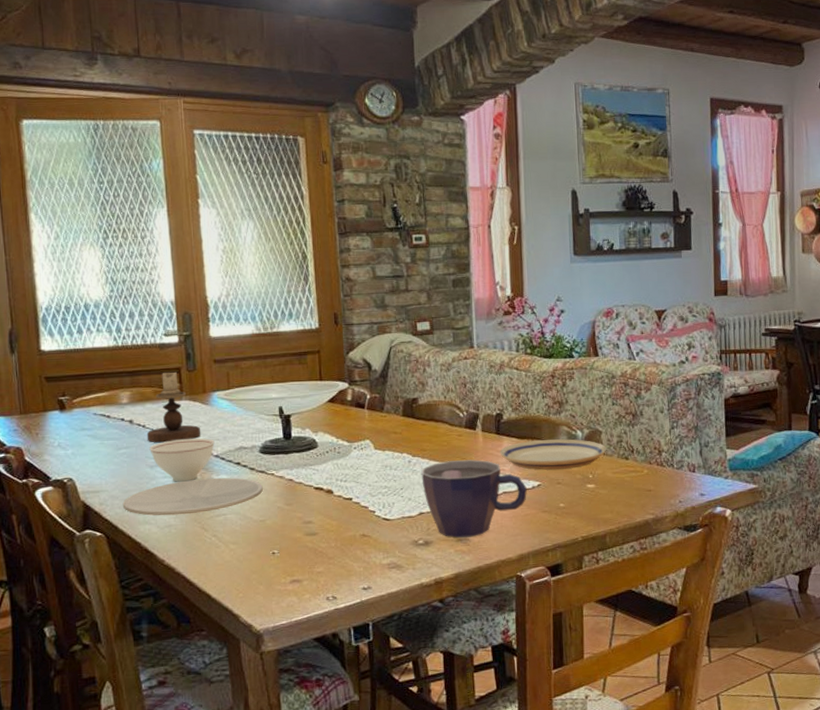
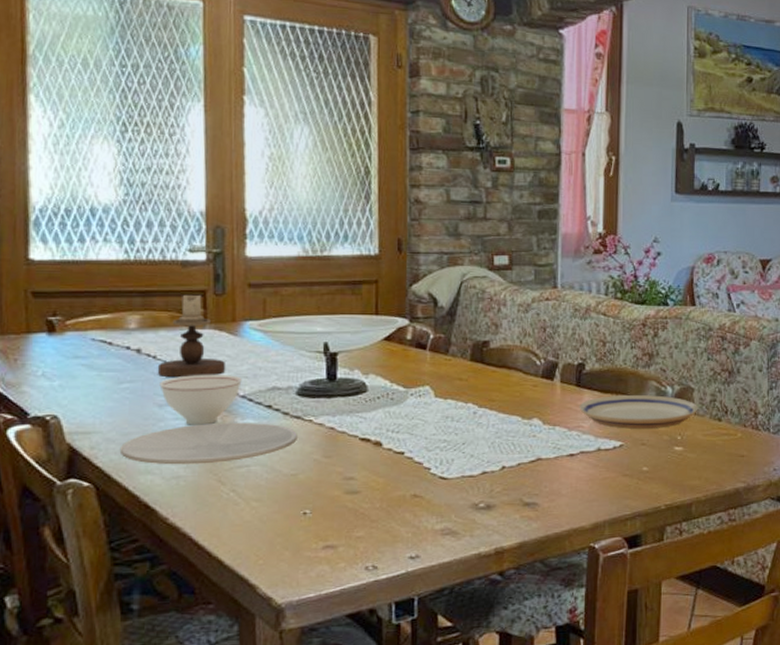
cup: present [421,459,527,538] -> none [487,414,607,502]

